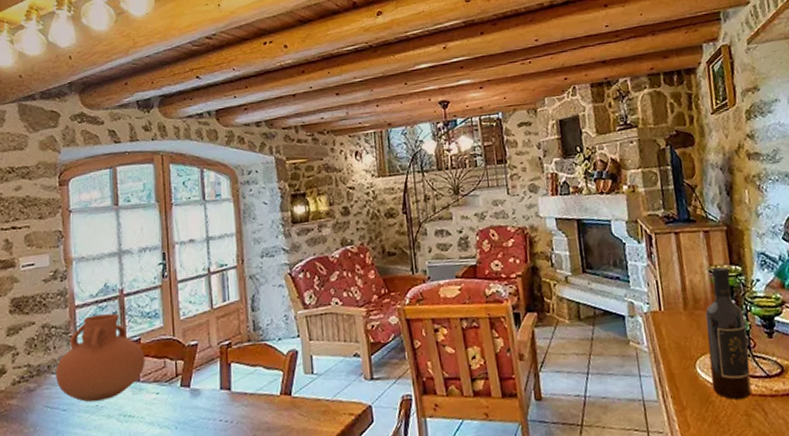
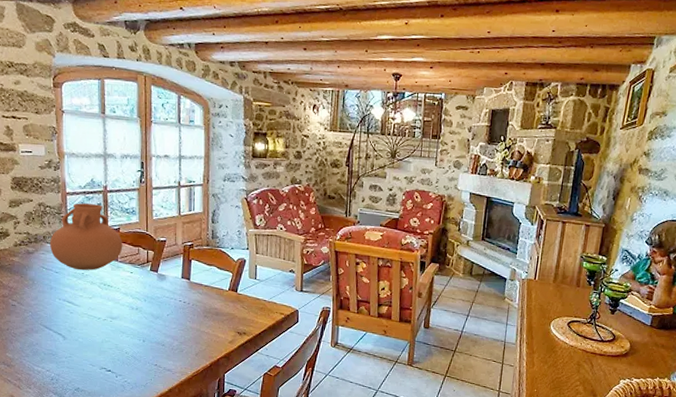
wine bottle: present [705,267,752,400] -> none [558,255,598,353]

